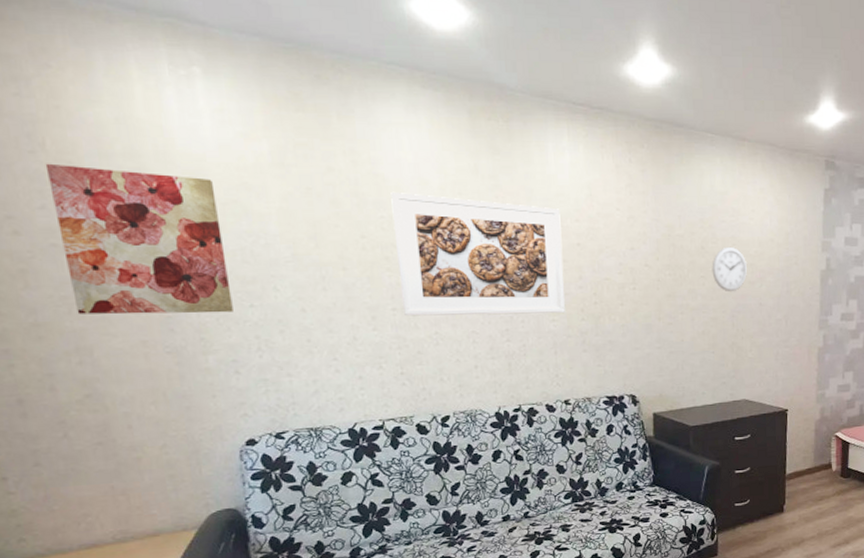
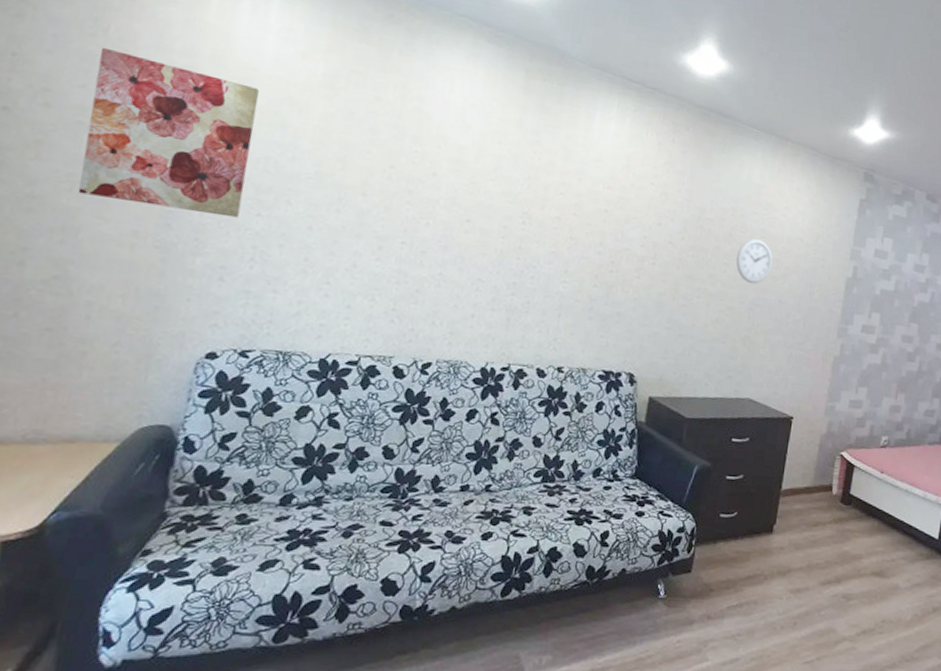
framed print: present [391,191,565,317] -> none [411,129,595,277]

